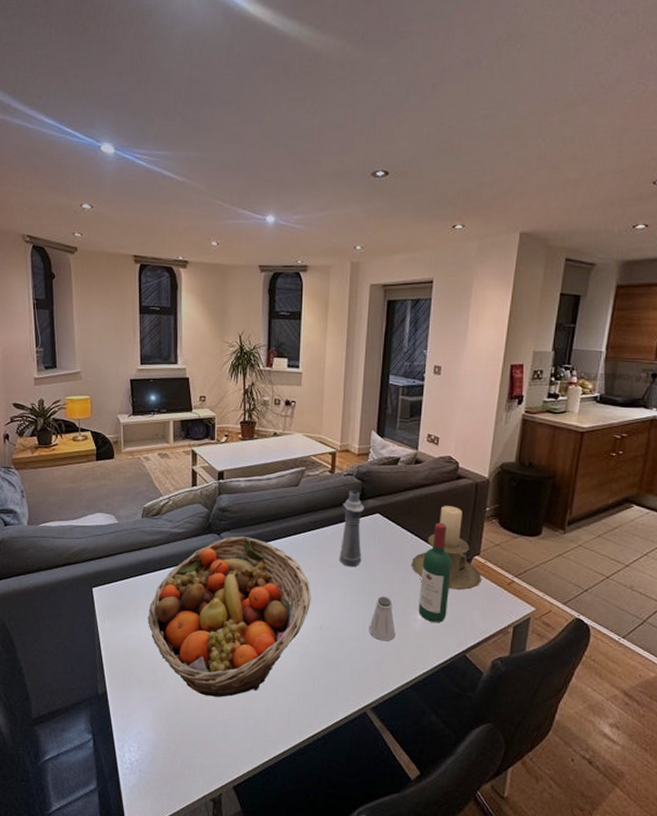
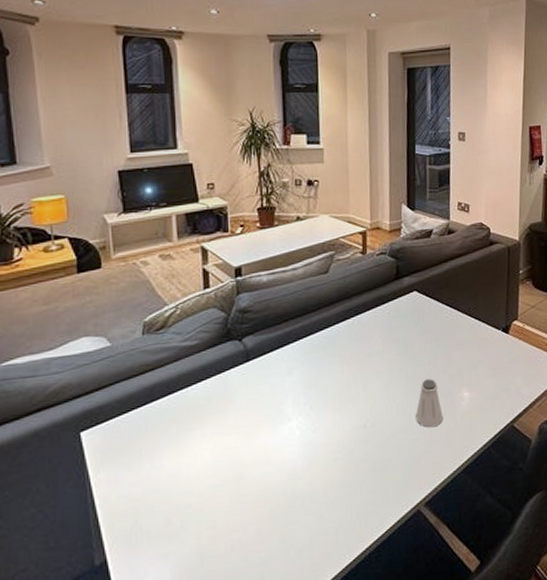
fruit basket: present [148,536,311,697] -> none [157,337,352,536]
bottle: present [339,490,365,567] -> none [377,270,402,353]
candle holder: present [412,506,481,591] -> none [453,273,522,360]
wine bottle: present [418,522,452,623] -> none [463,291,493,398]

